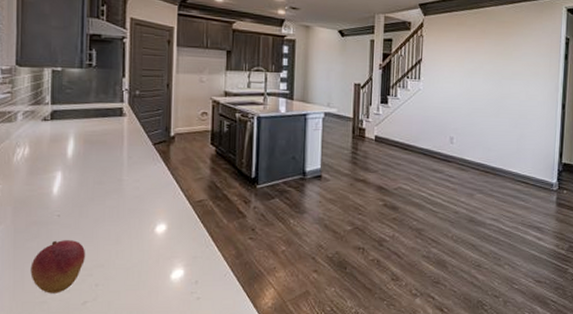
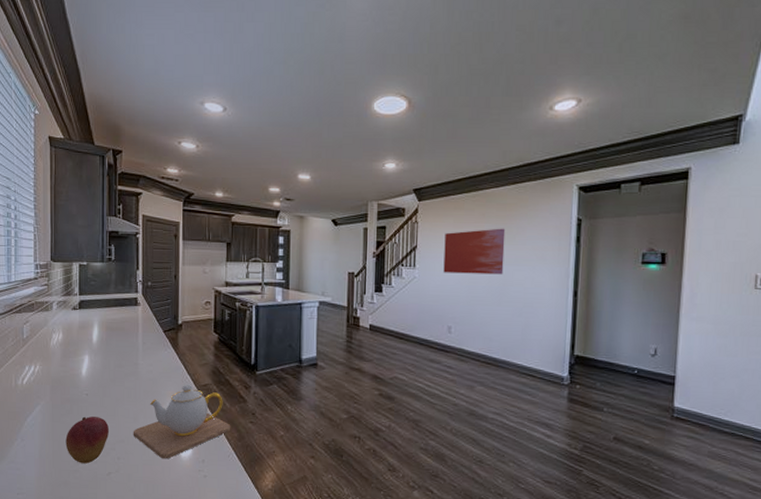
teapot: none [114,200,228,283] -> present [133,384,231,459]
wall art: none [446,44,504,88] -> present [443,228,506,275]

